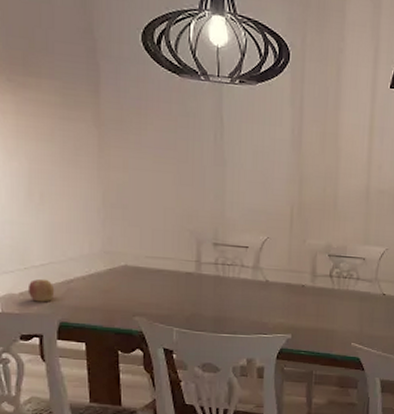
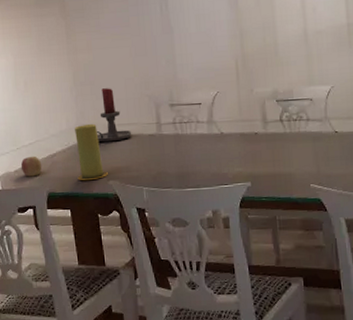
candle: none [97,252,134,314] -> present [75,124,108,181]
candle holder: none [124,215,167,275] -> present [96,88,132,143]

